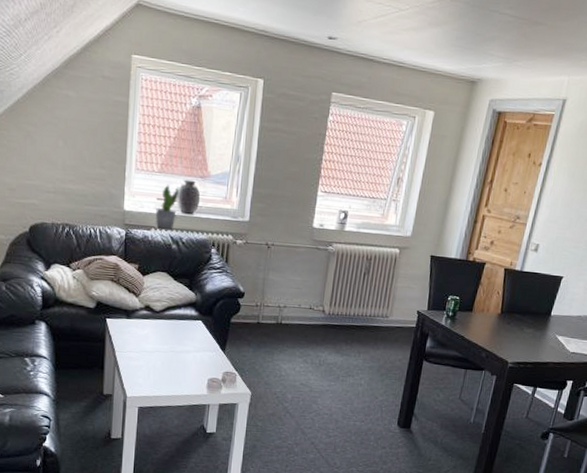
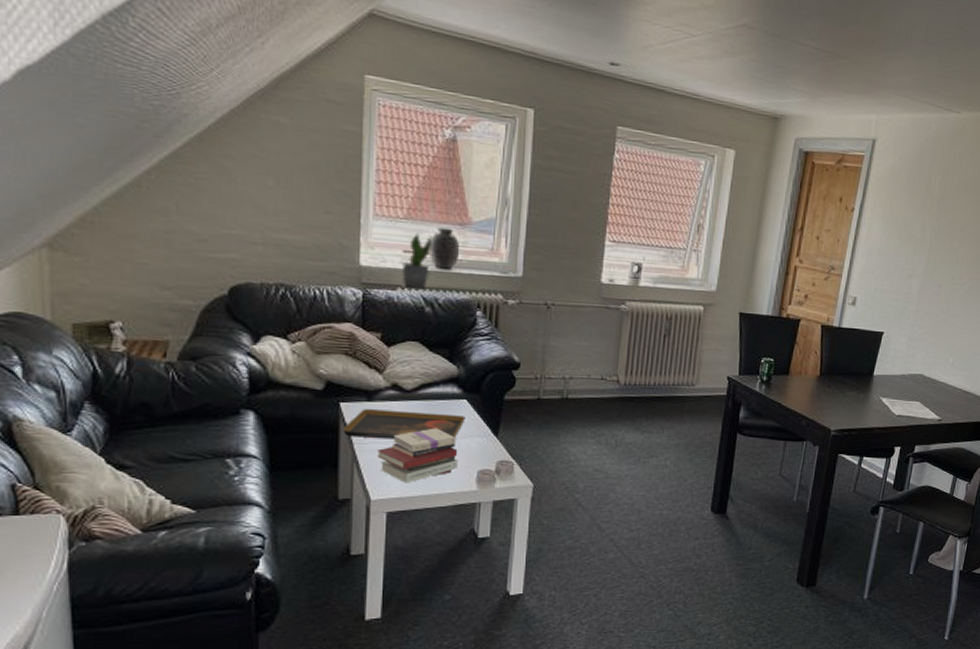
decorative tray: none [108,324,200,350] -> present [343,408,465,440]
books: none [132,342,194,385] -> present [376,428,458,483]

